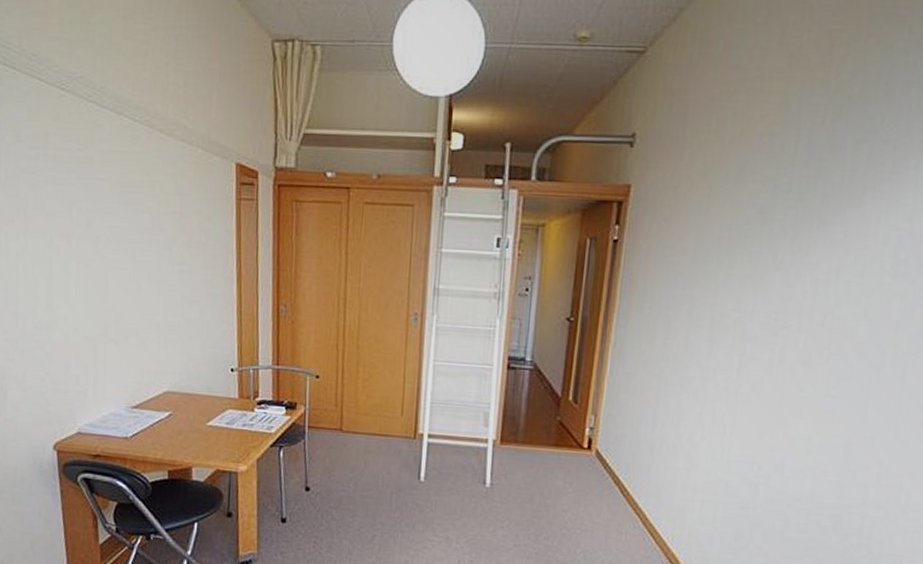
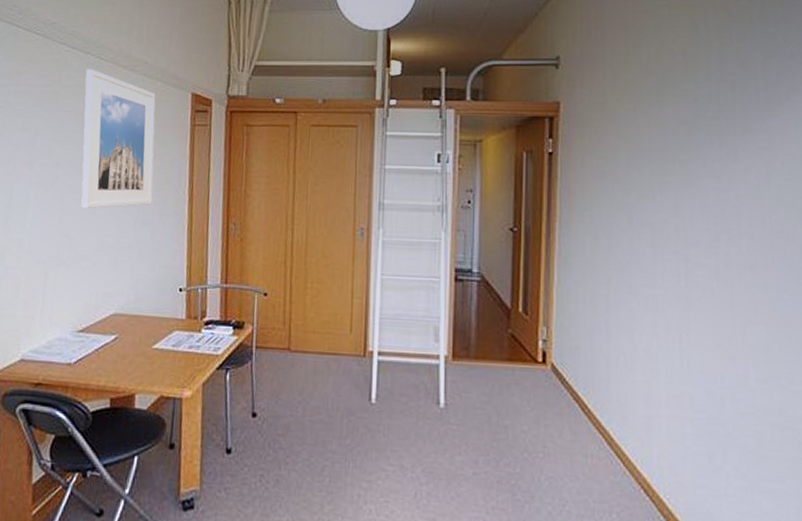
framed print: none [120,132,200,286] -> present [81,69,156,209]

